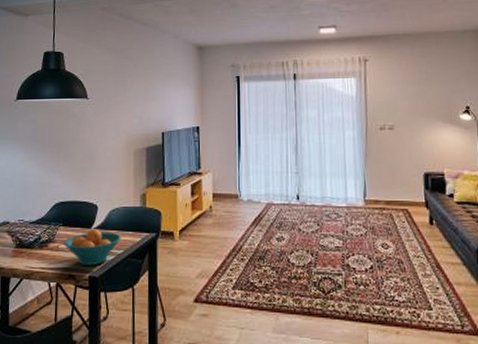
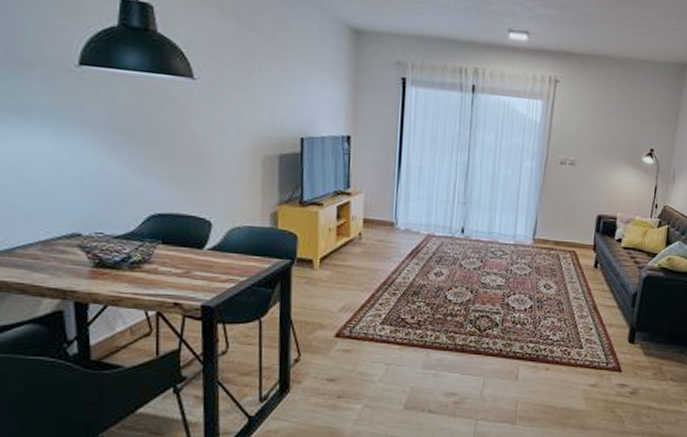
fruit bowl: present [64,229,121,265] -> none [165,250,245,293]

